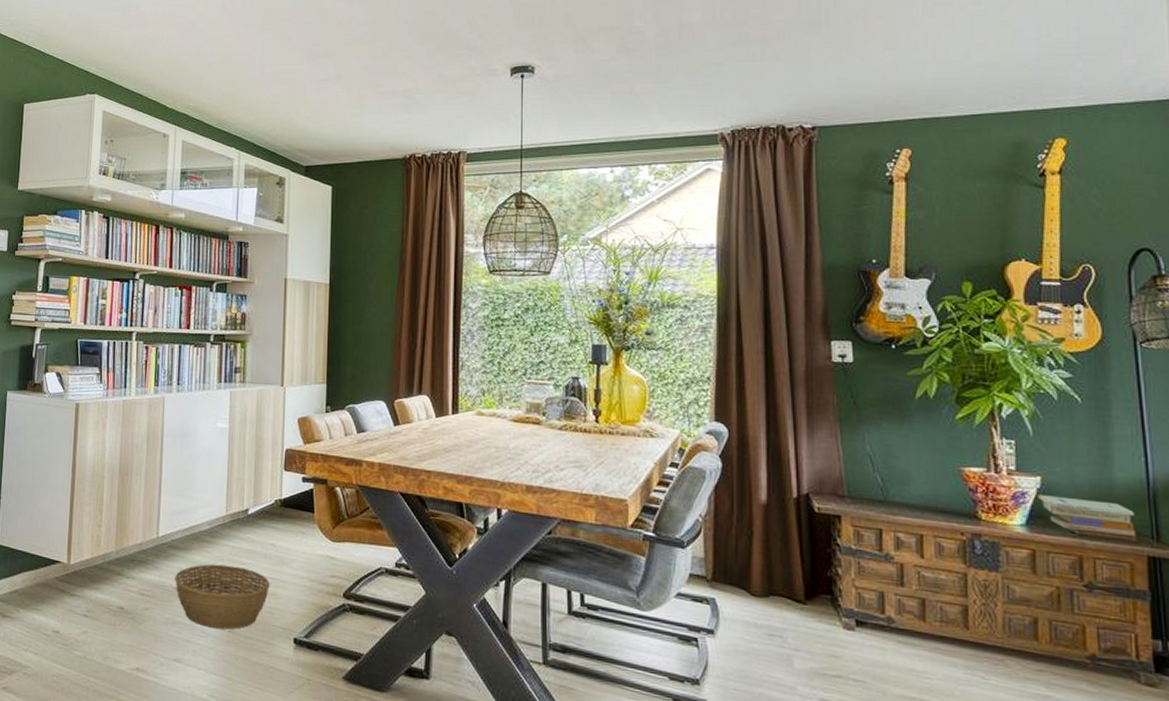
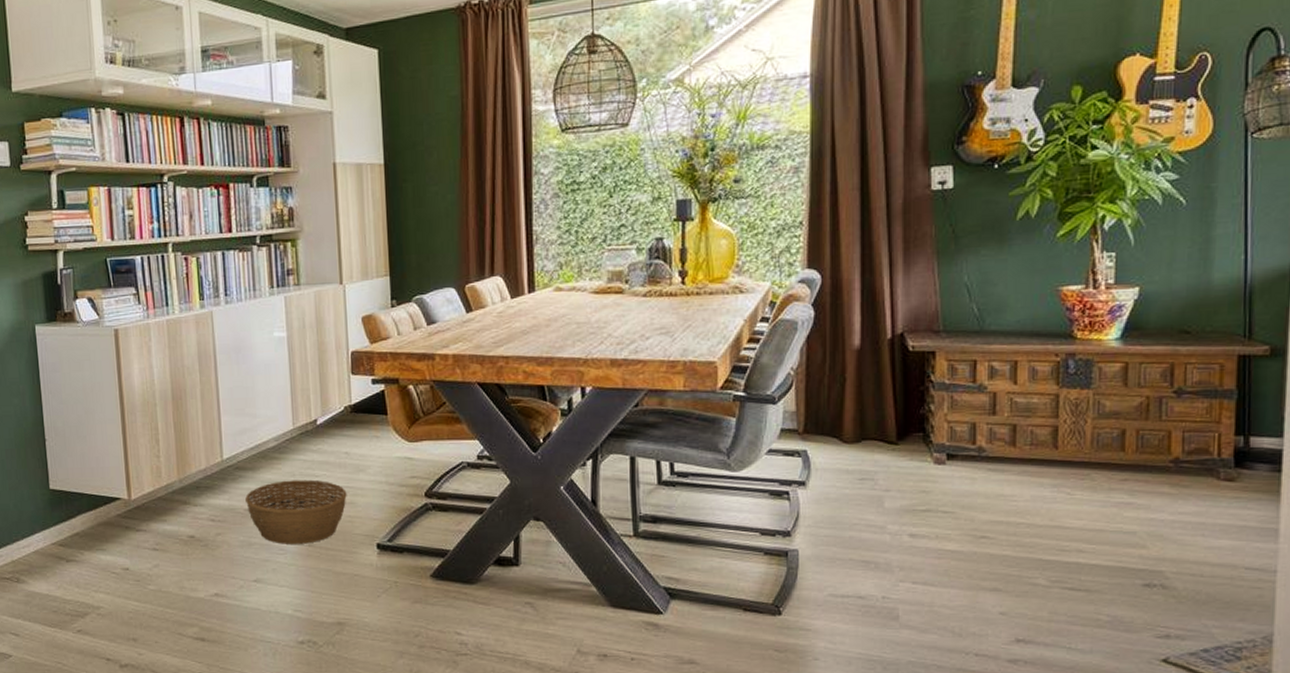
books: present [1038,495,1138,542] -> none [1135,304,1230,344]

